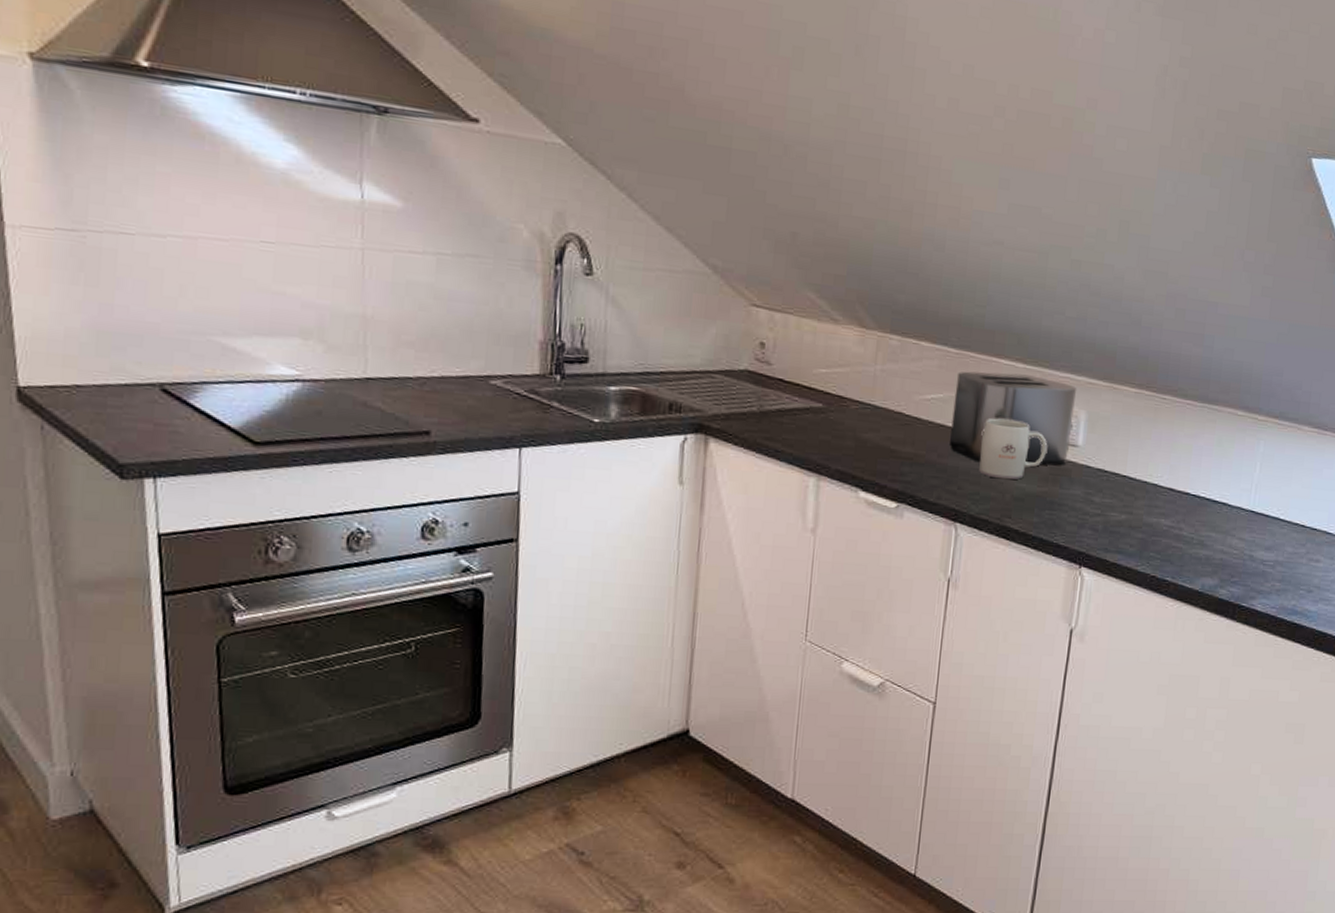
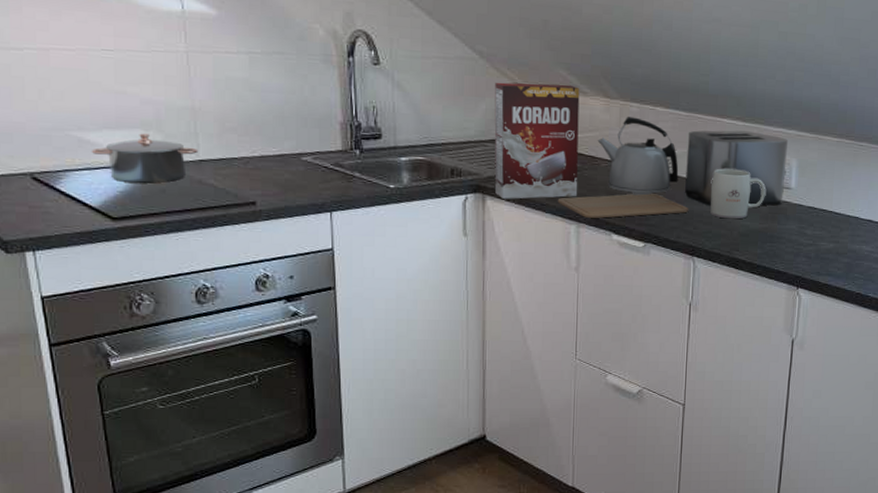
cooking pot: none [236,342,366,403] -> present [91,133,199,183]
cereal box: none [721,302,830,444] -> present [494,82,580,199]
chopping board: none [795,443,954,472] -> present [557,193,689,219]
kettle: none [848,351,944,446] -> present [597,117,679,196]

